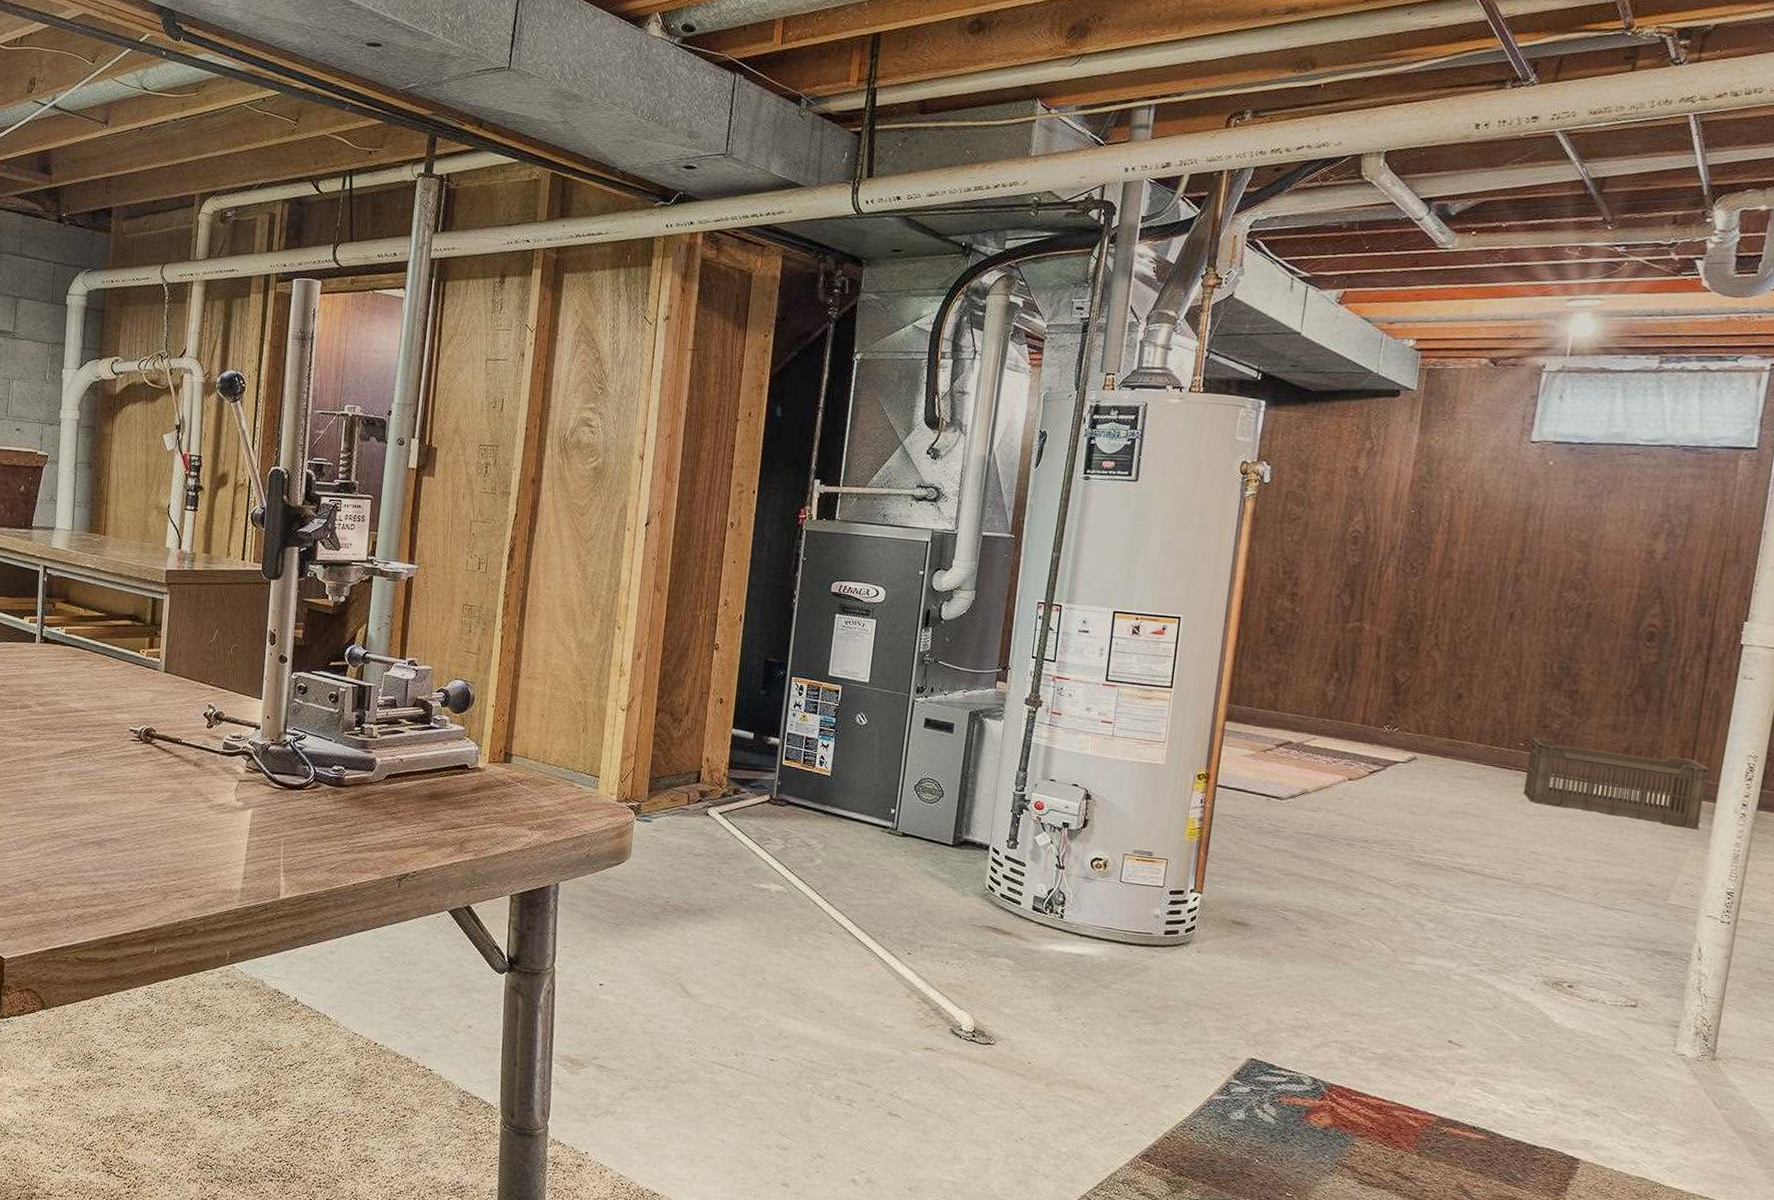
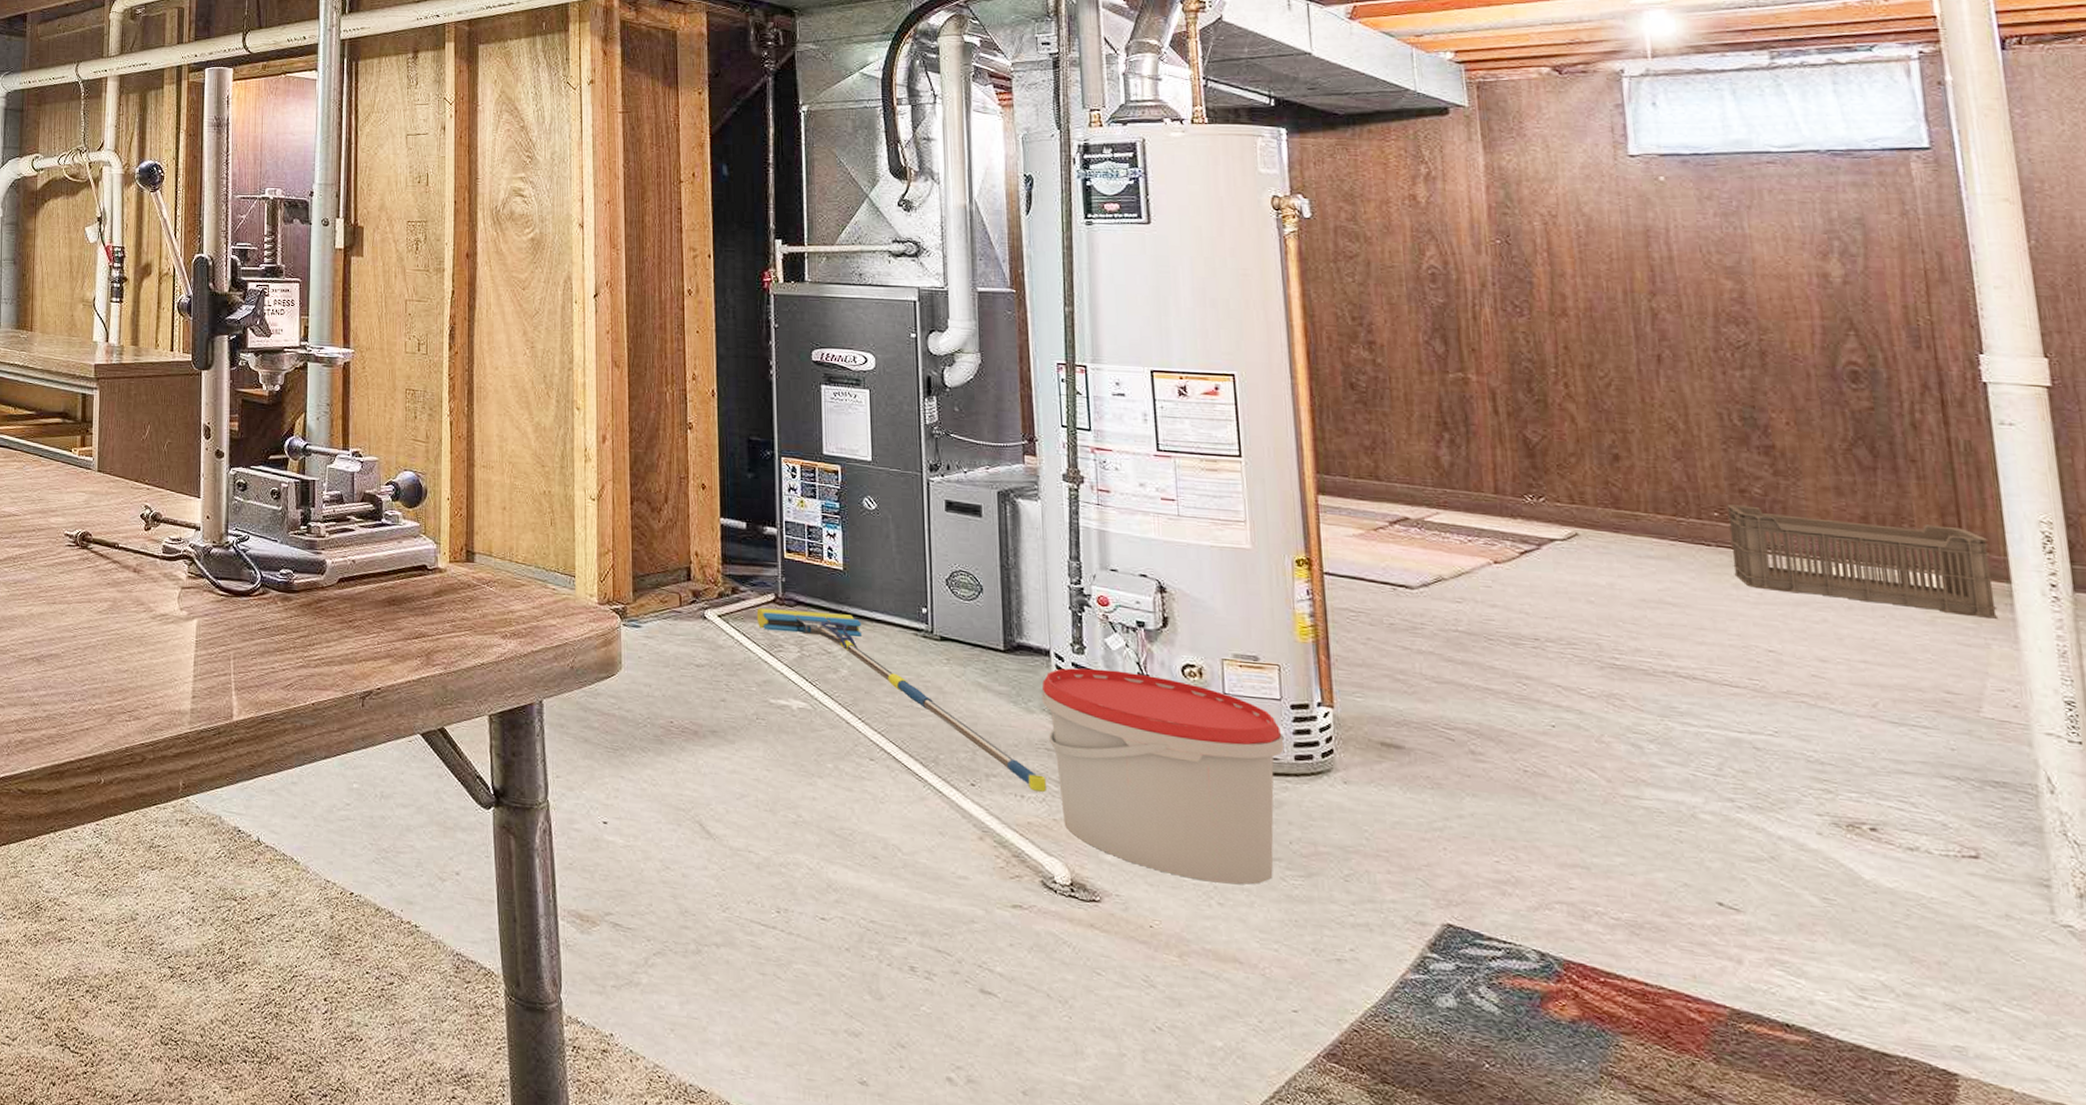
mop: none [751,807,968,959] -> present [756,608,1046,792]
bucket: none [975,860,1159,1031] -> present [1041,668,1285,885]

